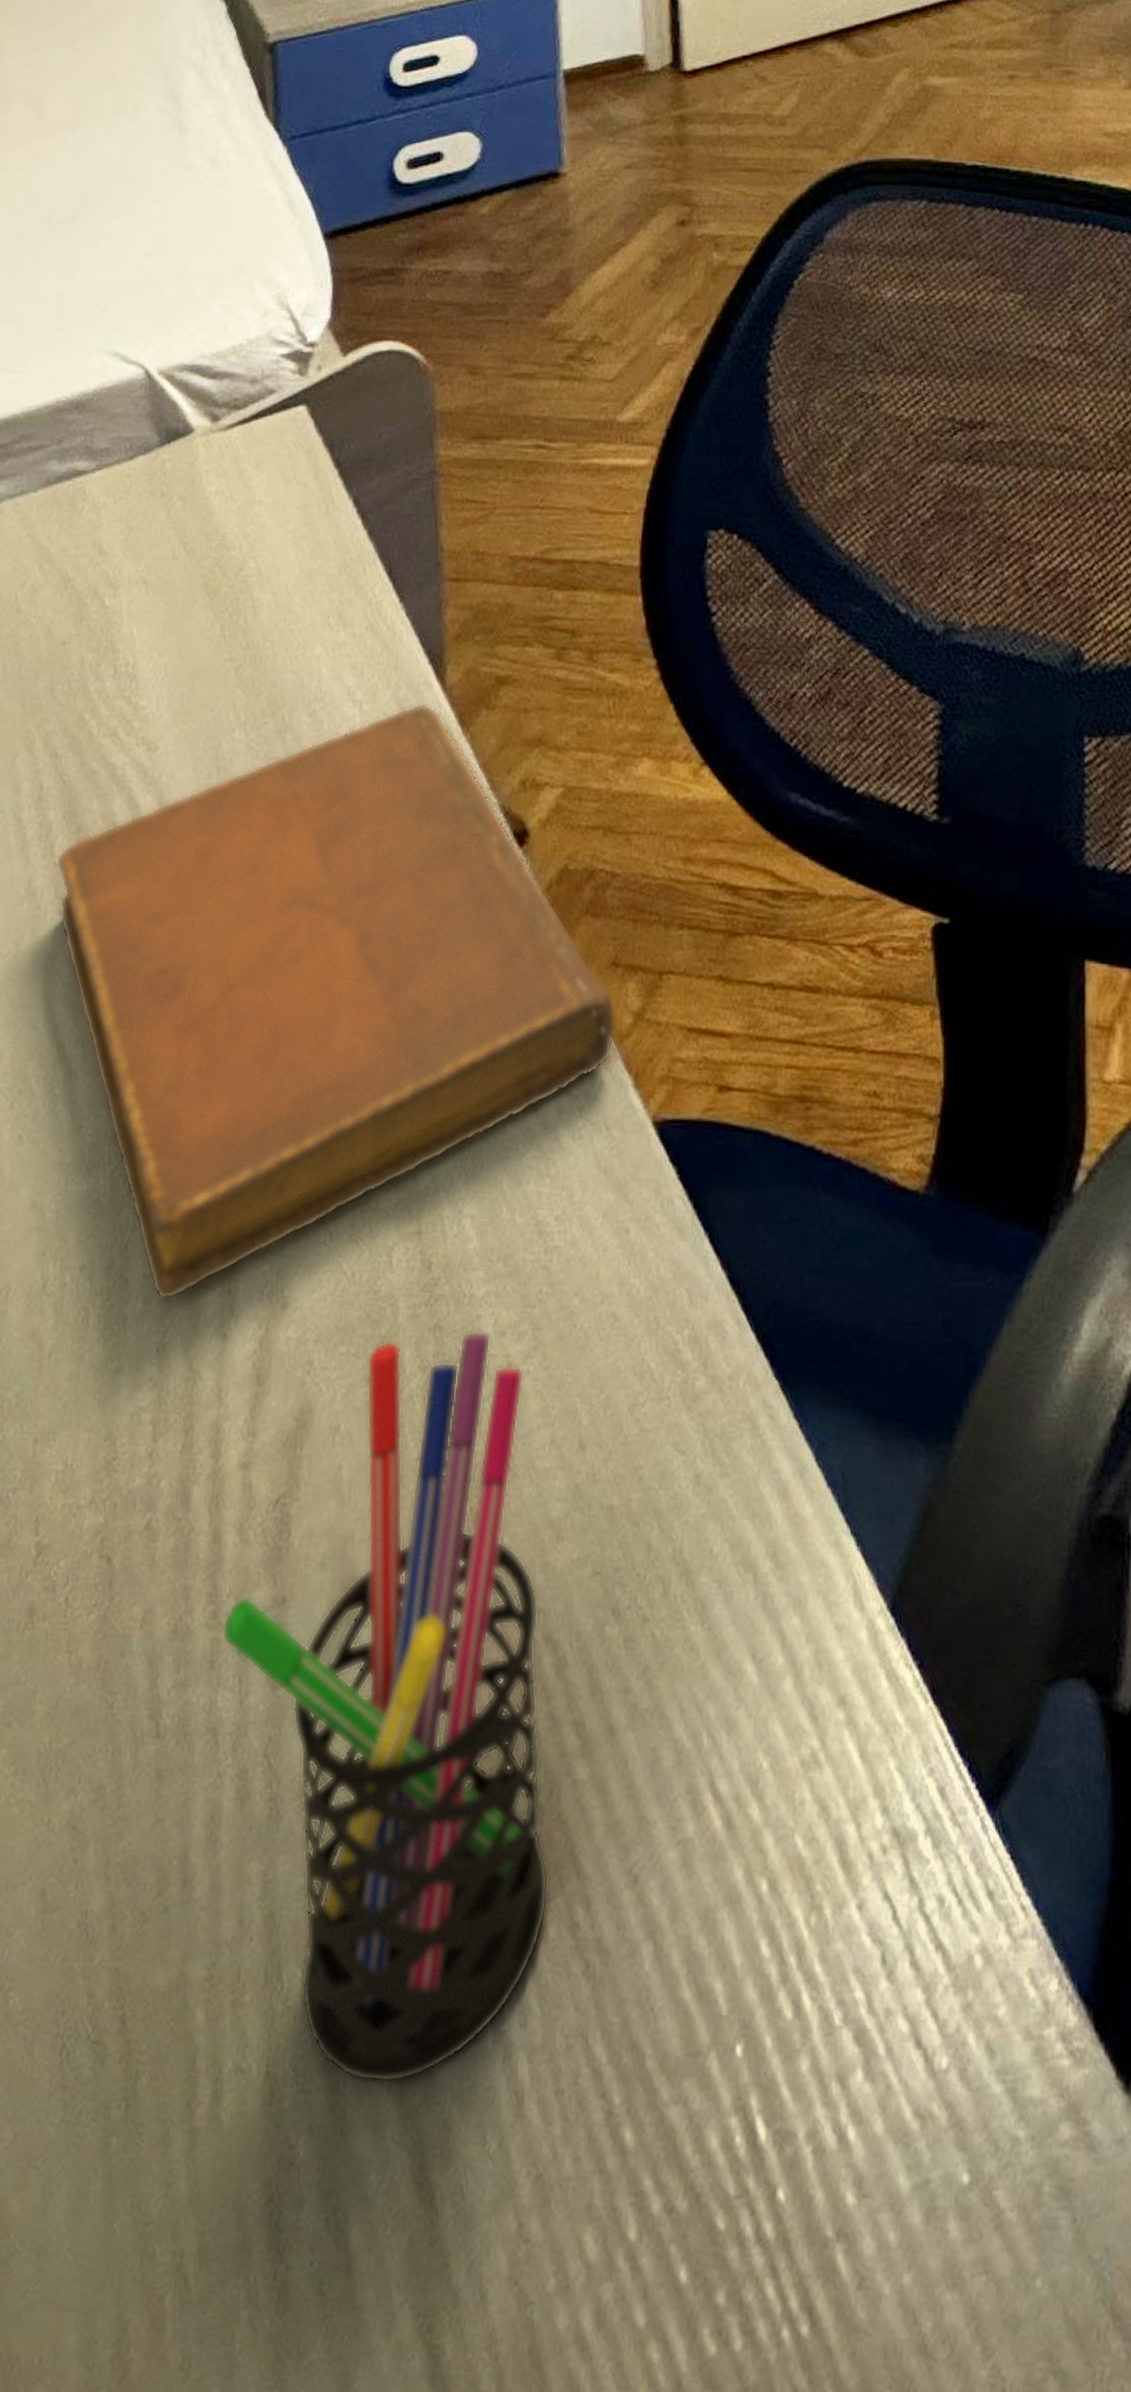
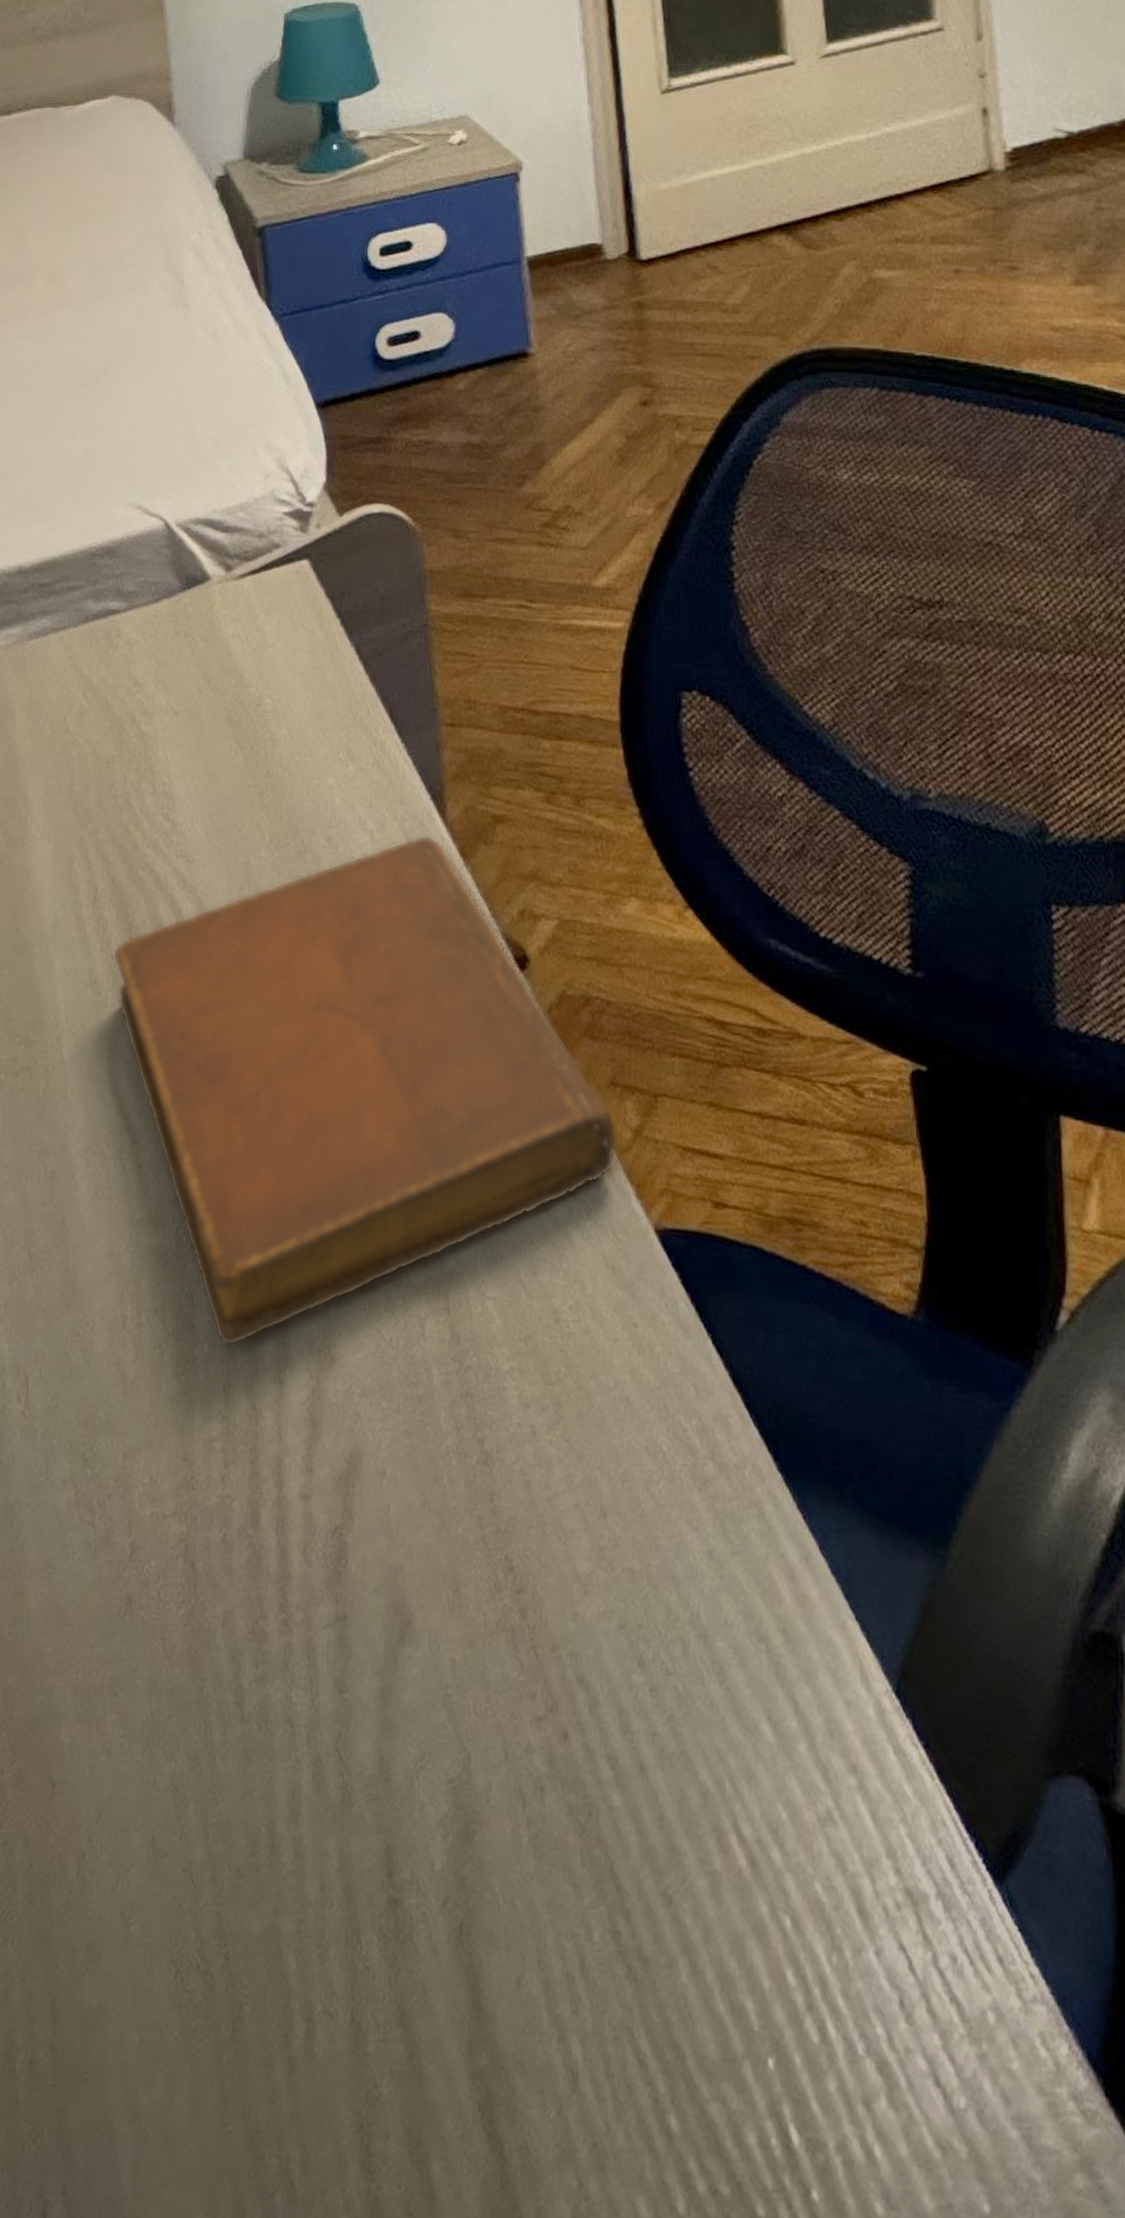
pen holder: present [221,1330,549,2084] -> none [293,1399,592,2046]

